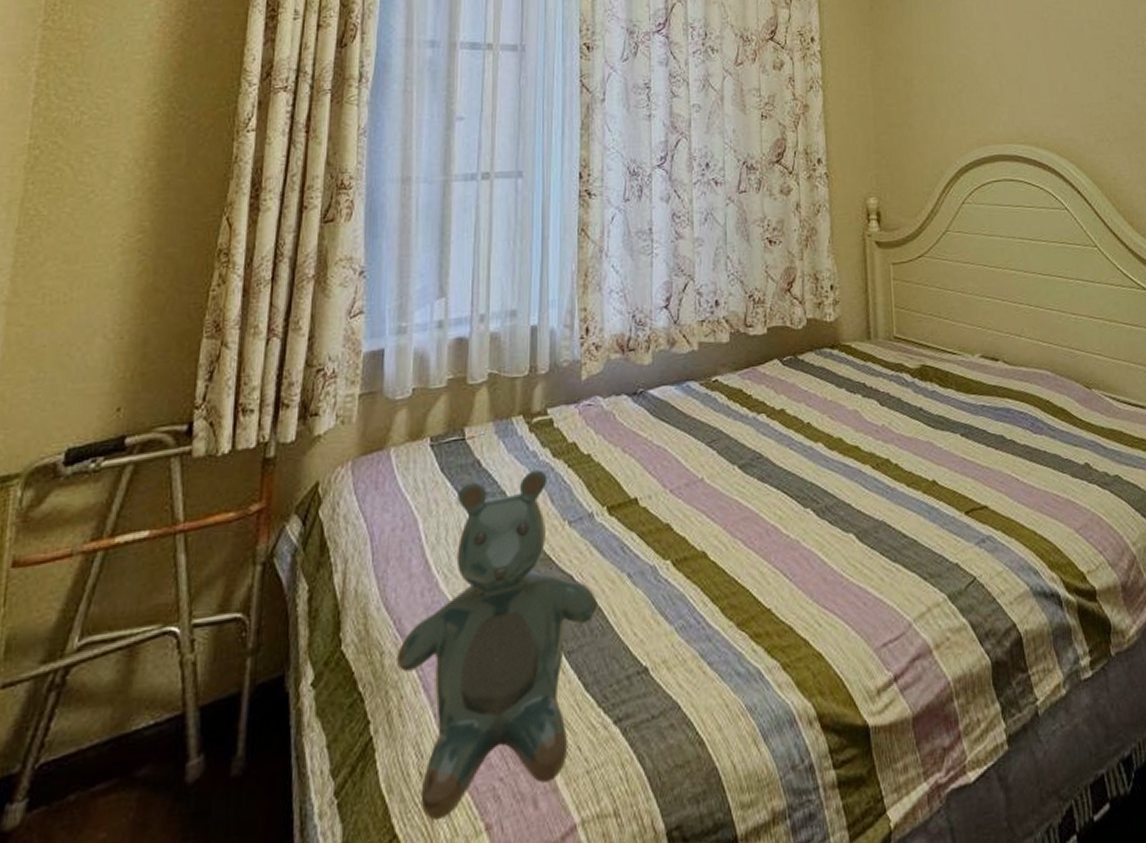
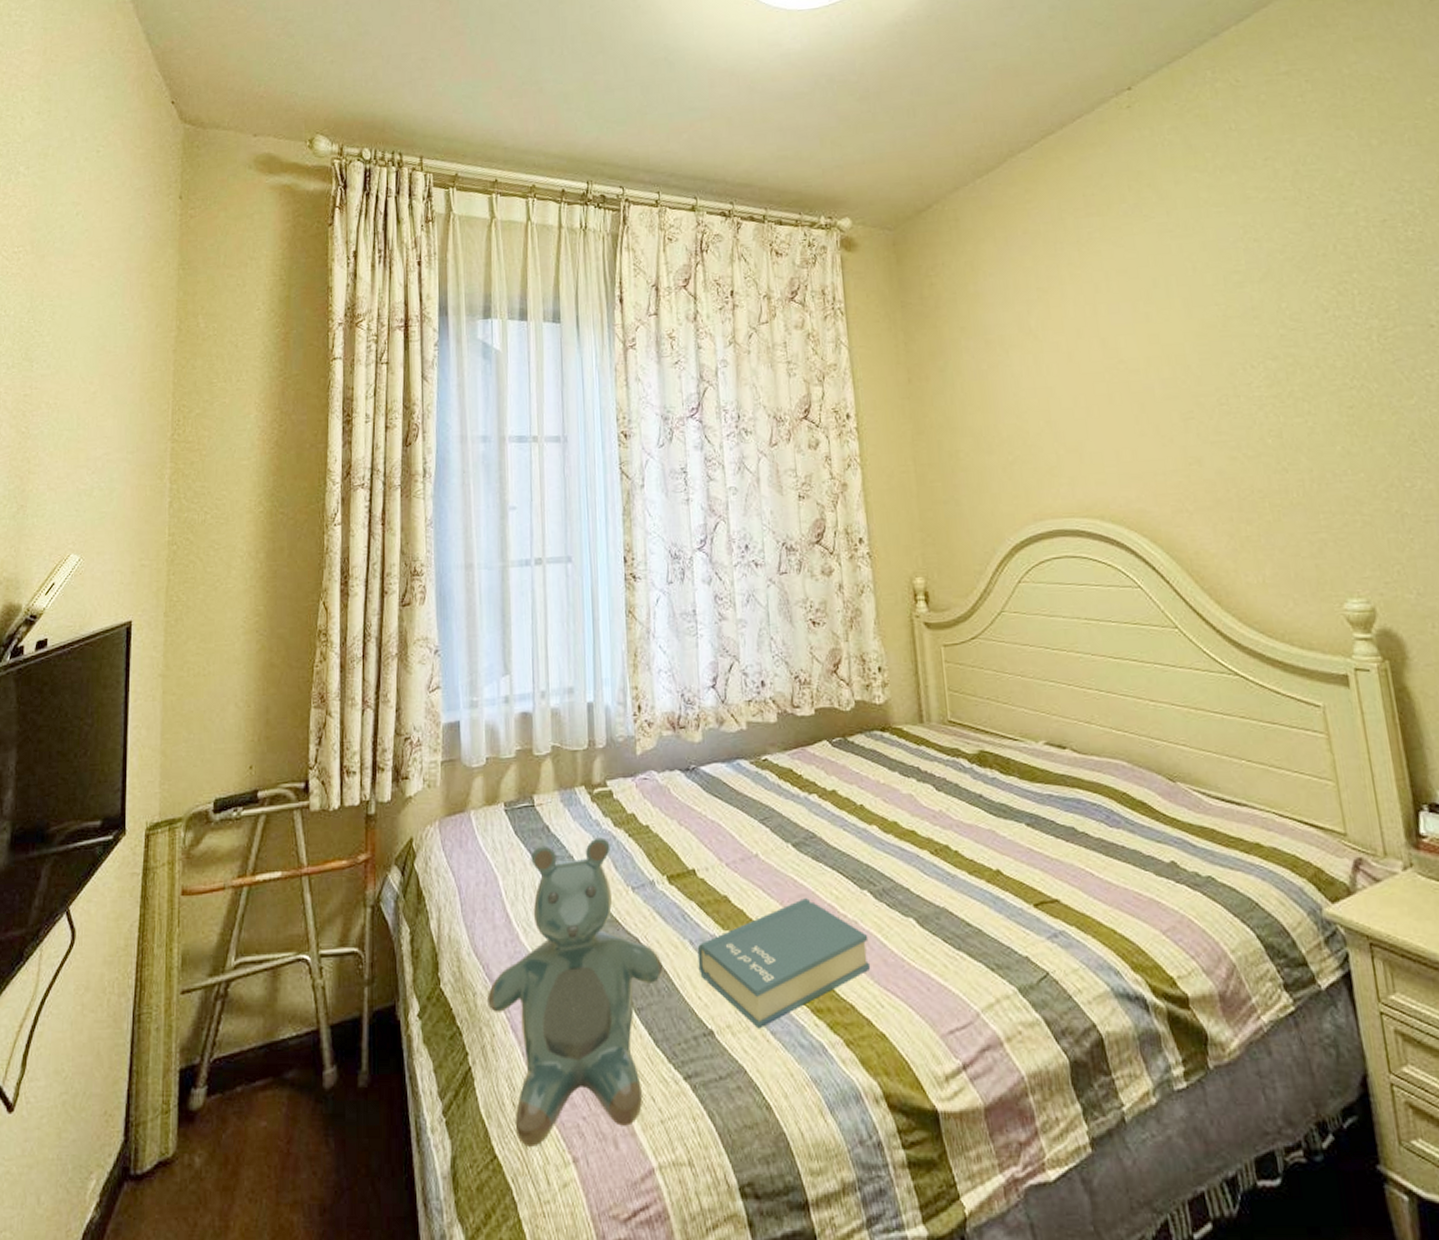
book: none [635,521,811,661] -> present [697,898,871,1029]

